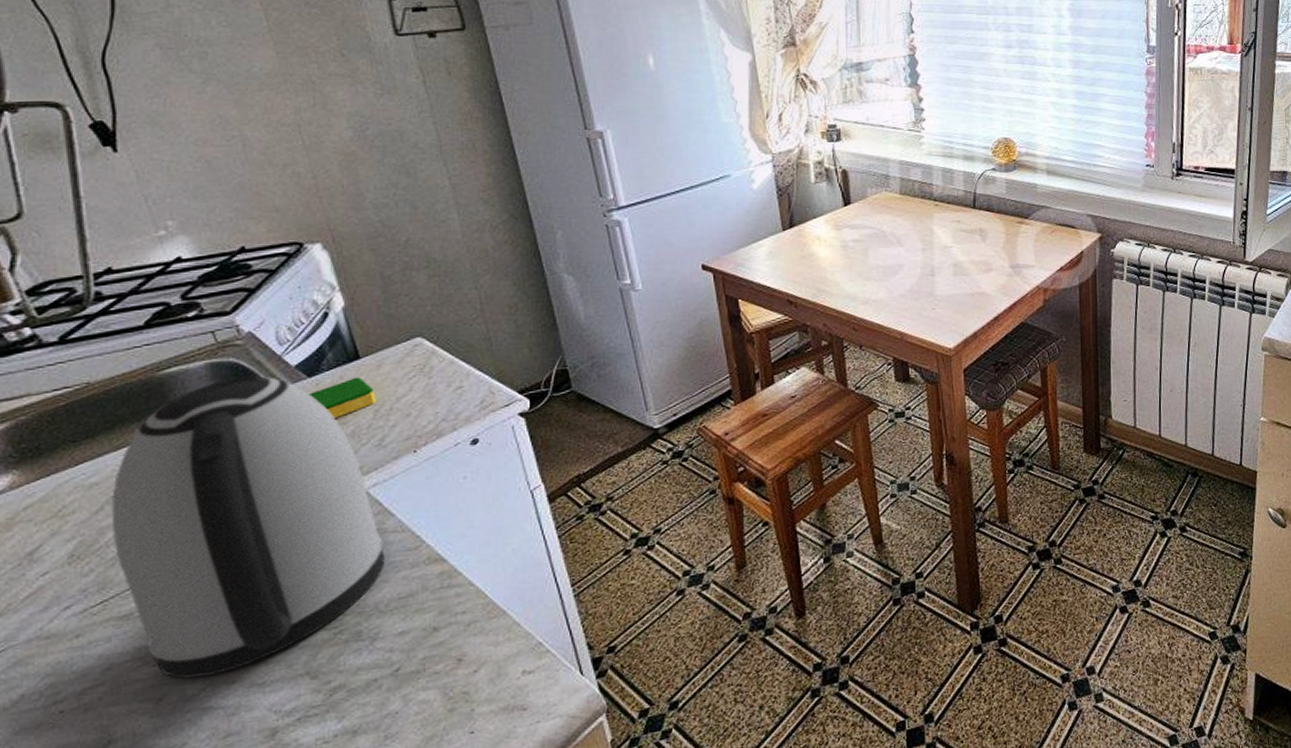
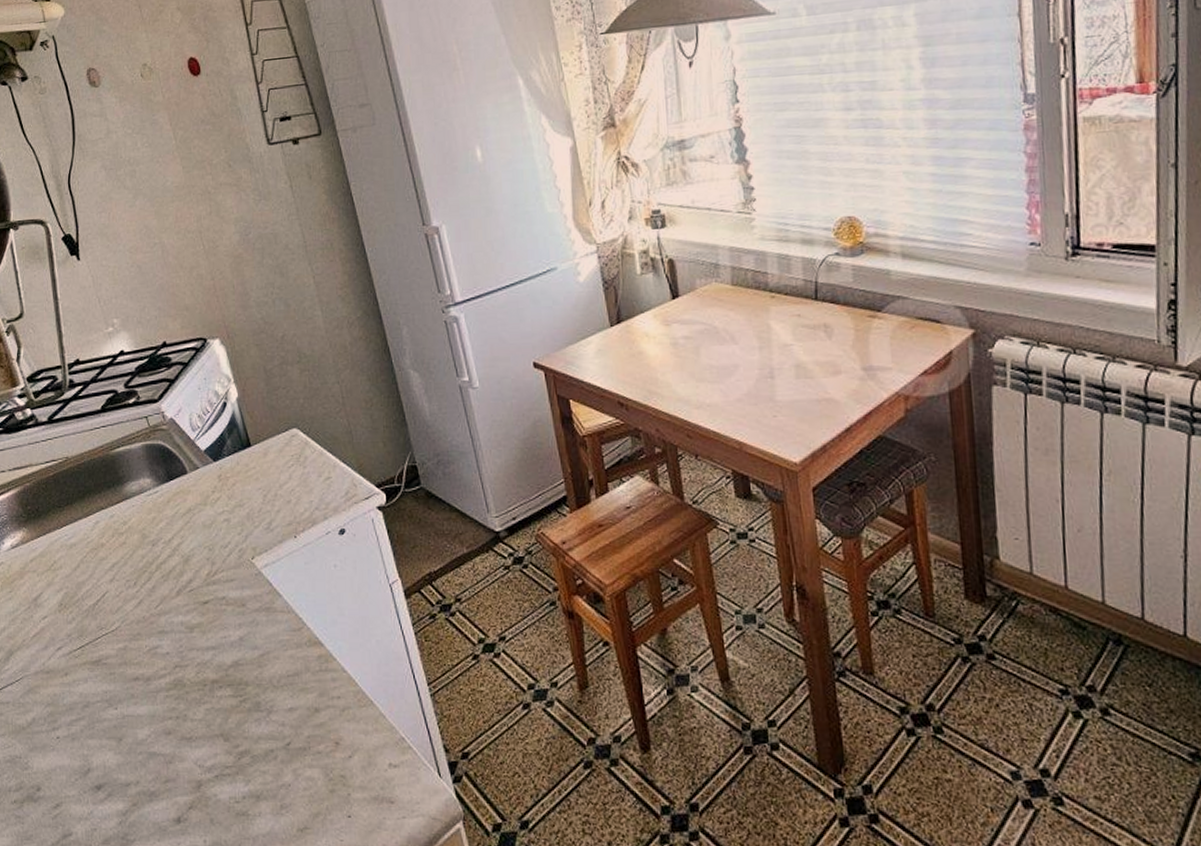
kettle: present [111,376,385,679] -> none [84,458,276,724]
dish sponge: present [308,377,376,420] -> none [214,463,264,502]

